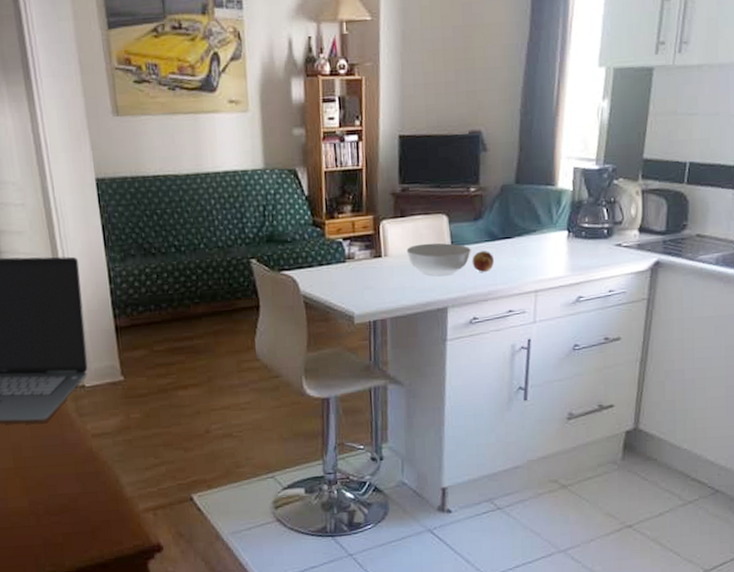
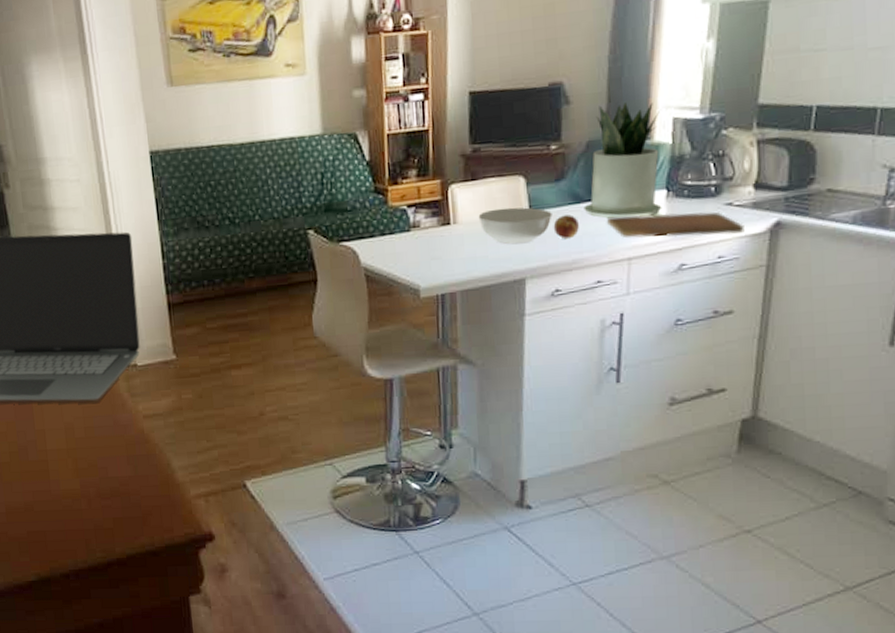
planter: none [498,152,564,255] -> present [583,102,662,219]
cutting board: none [517,251,631,273] -> present [606,211,745,239]

